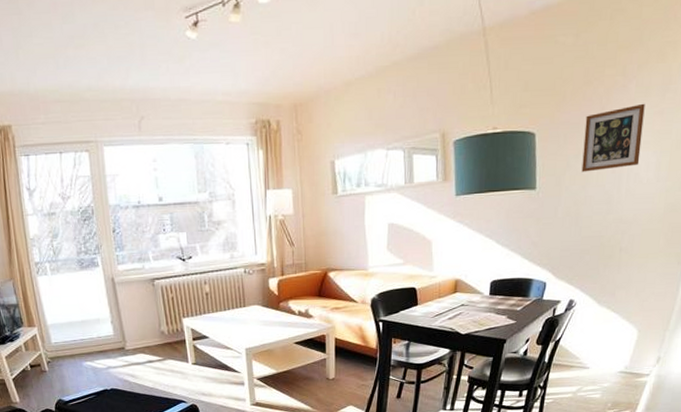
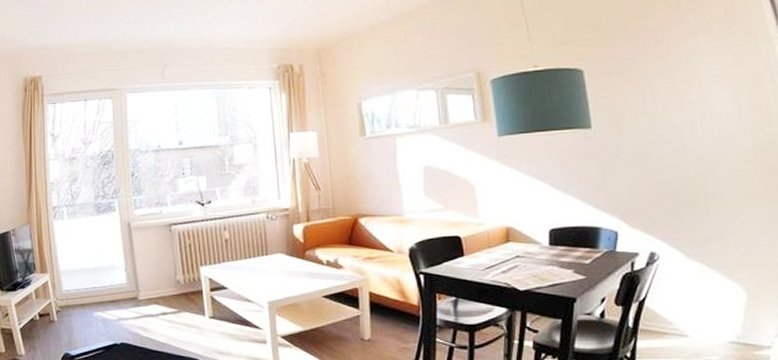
picture frame: present [581,103,645,172] -> none [640,36,713,110]

